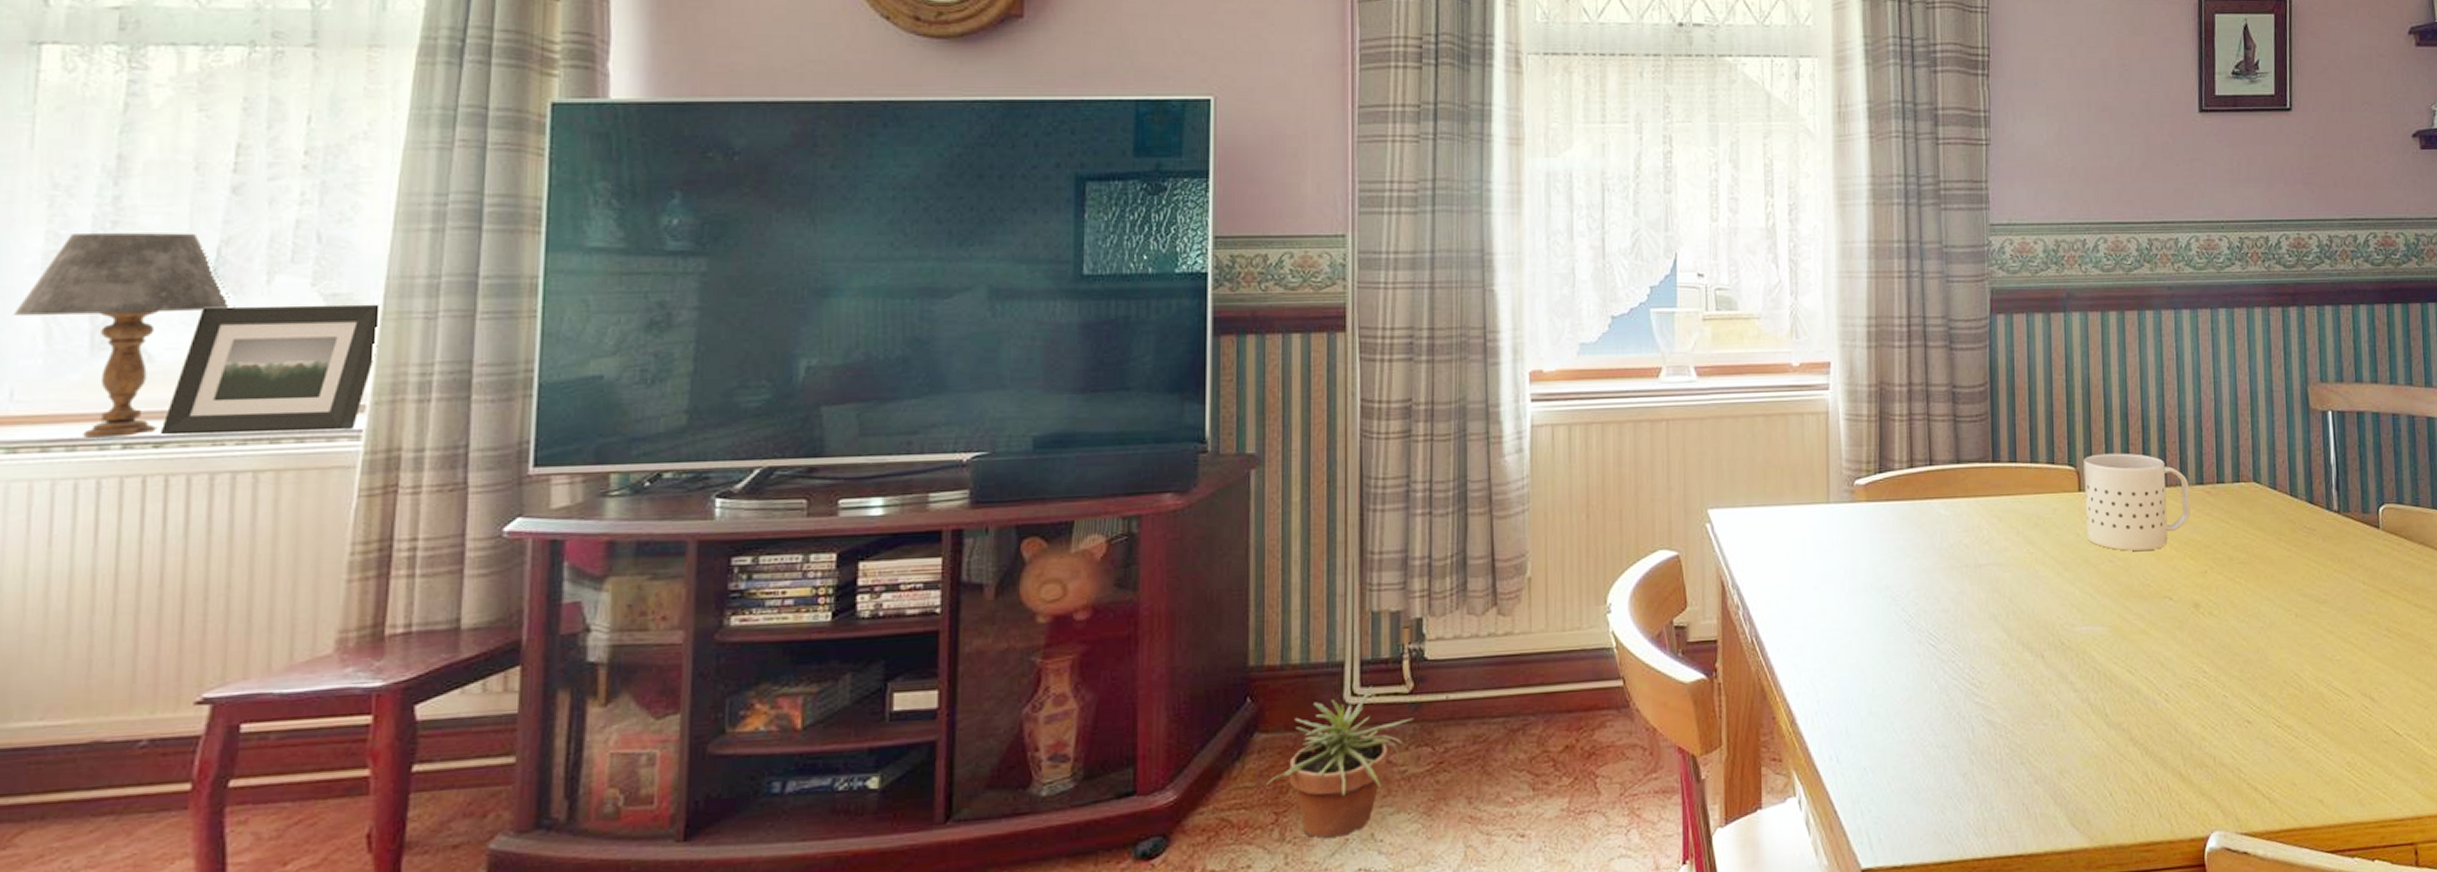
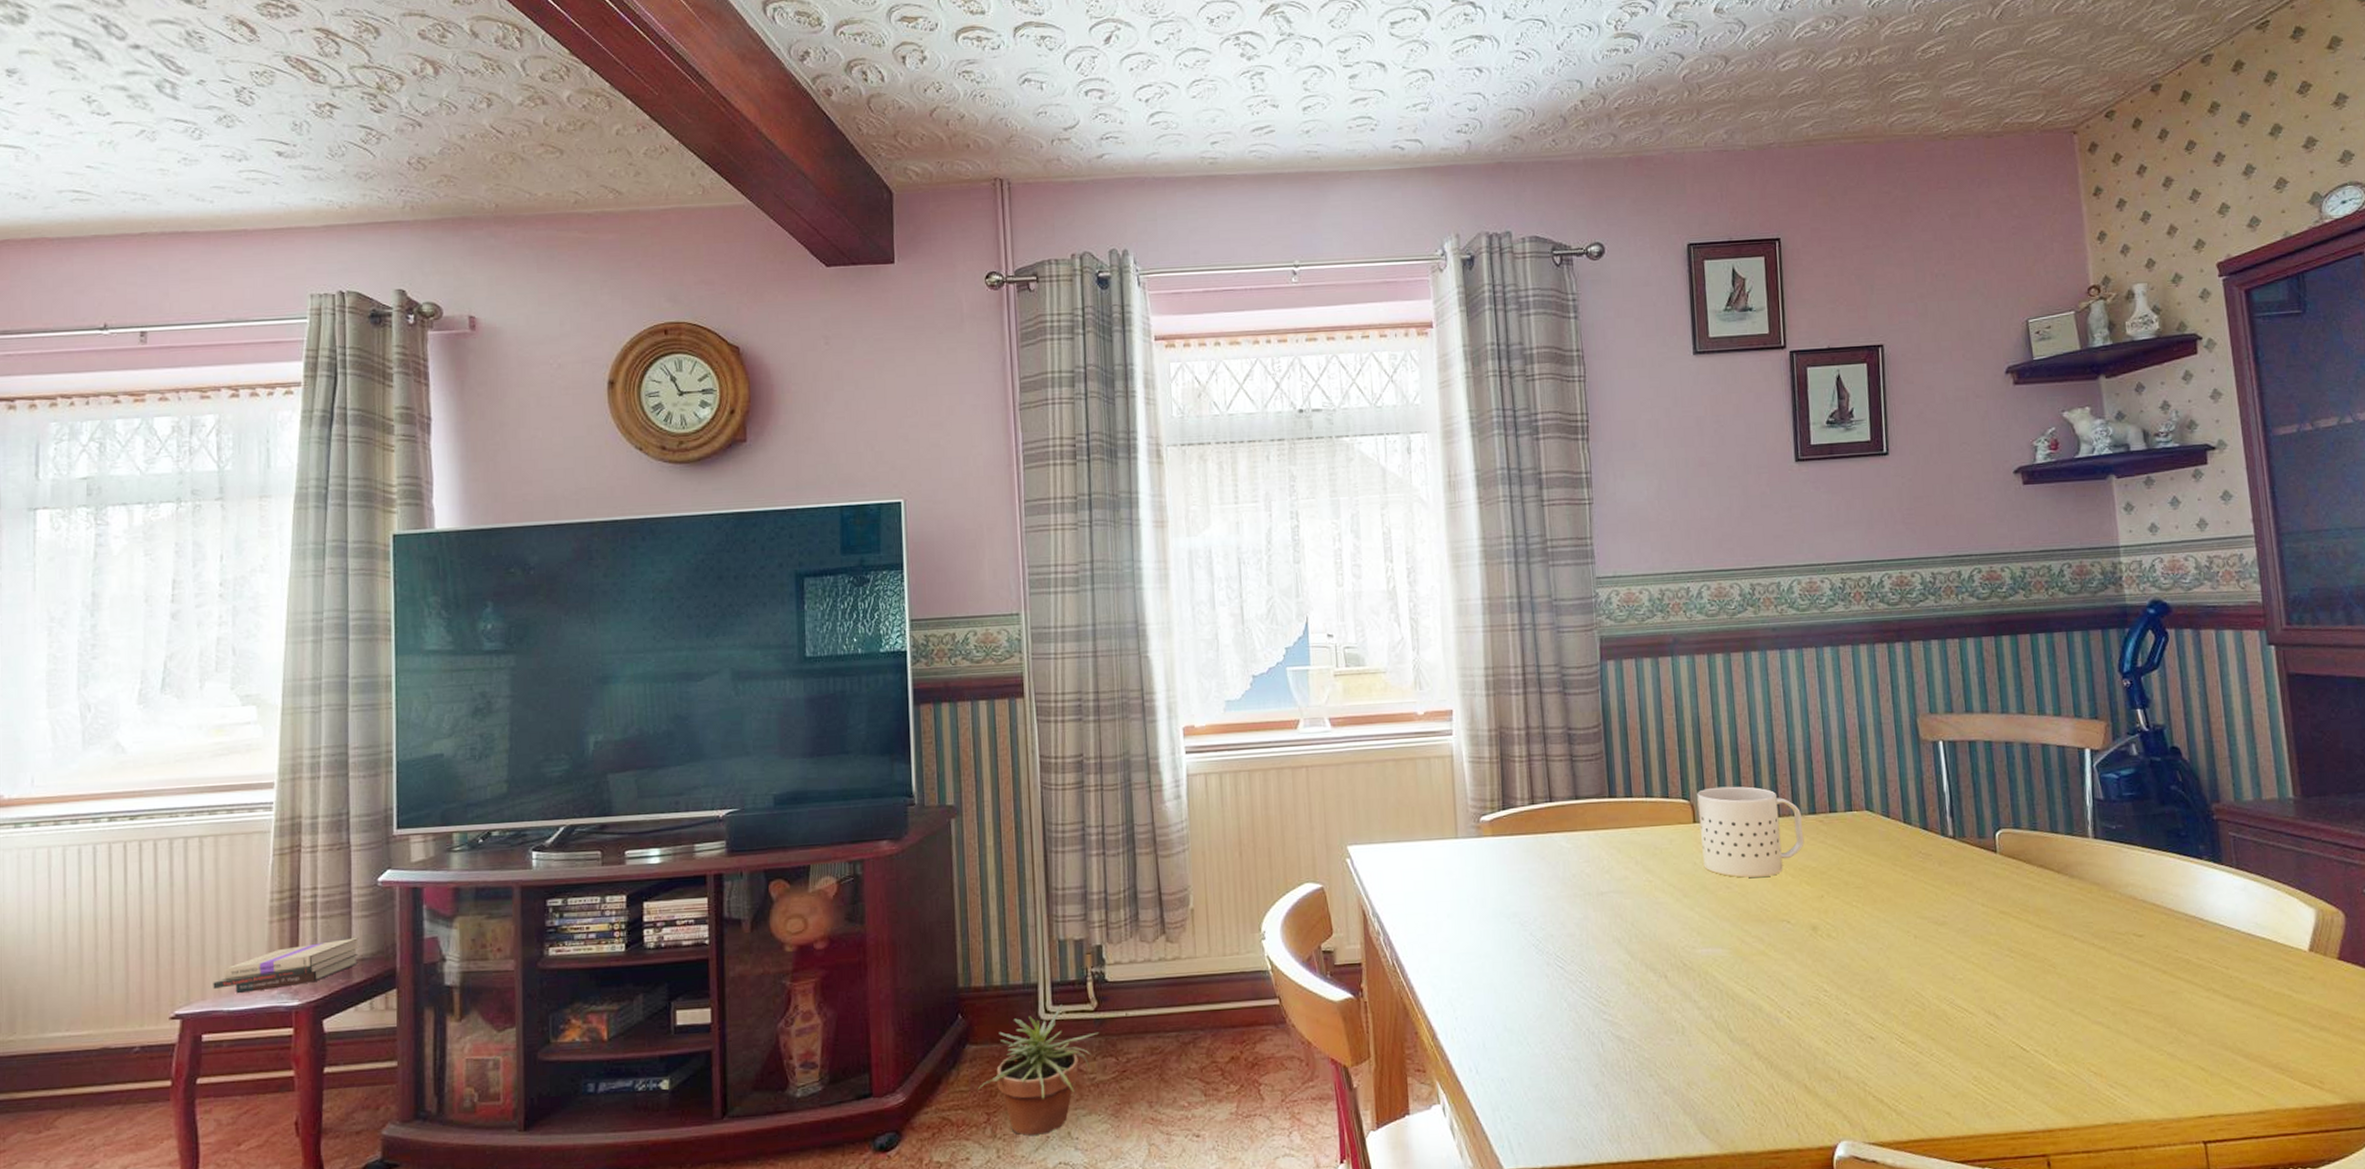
table lamp: present [13,233,235,438] -> none [30,651,179,813]
picture frame: present [160,304,380,435] -> none [133,702,280,810]
books: none [260,602,473,672] -> present [213,938,360,994]

